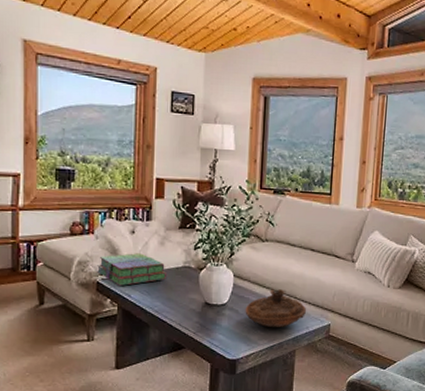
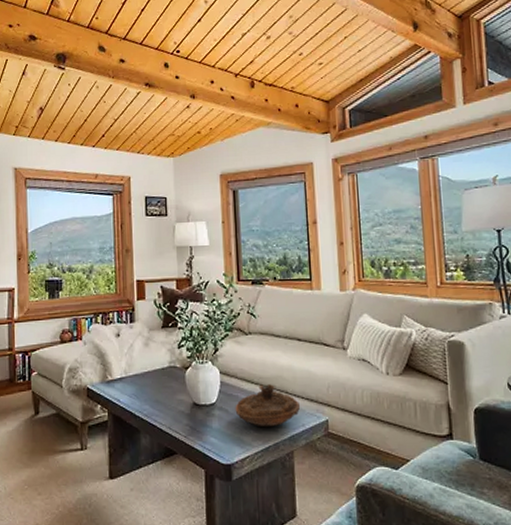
stack of books: present [97,253,168,286] -> none [87,356,154,390]

